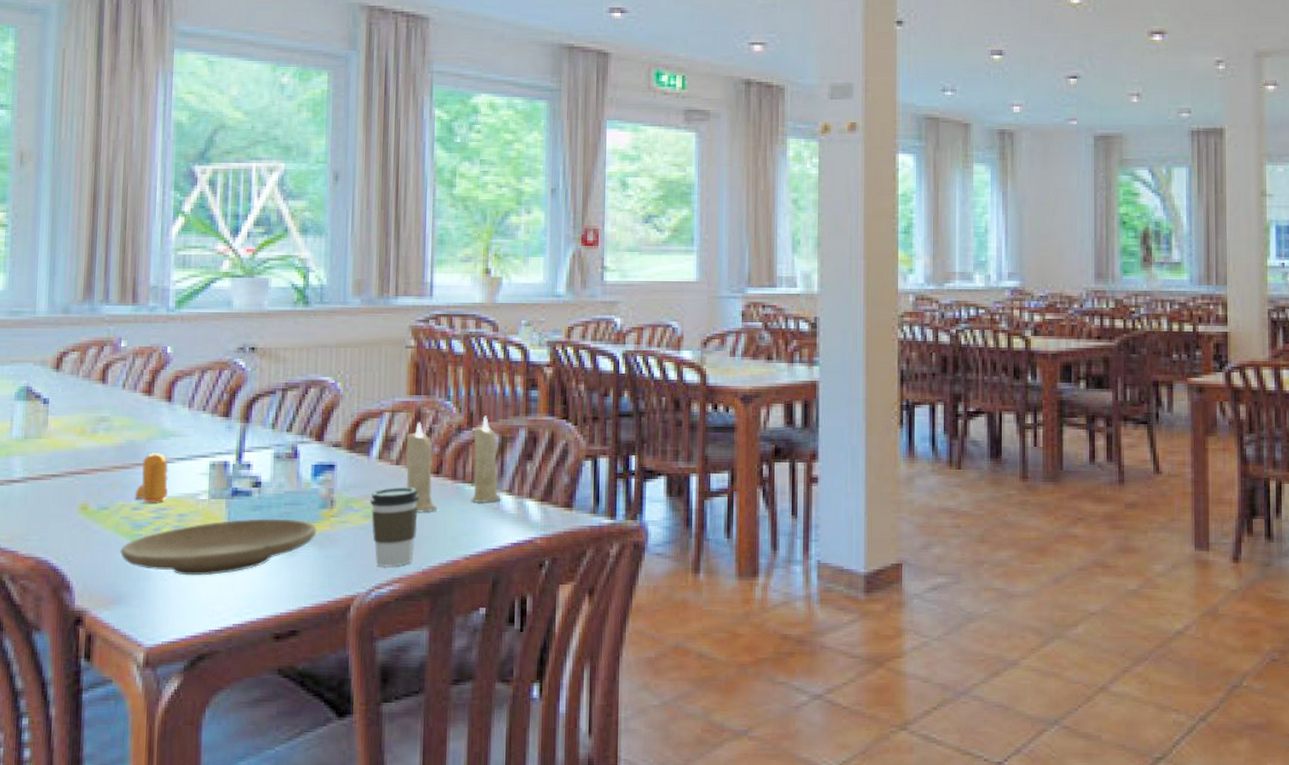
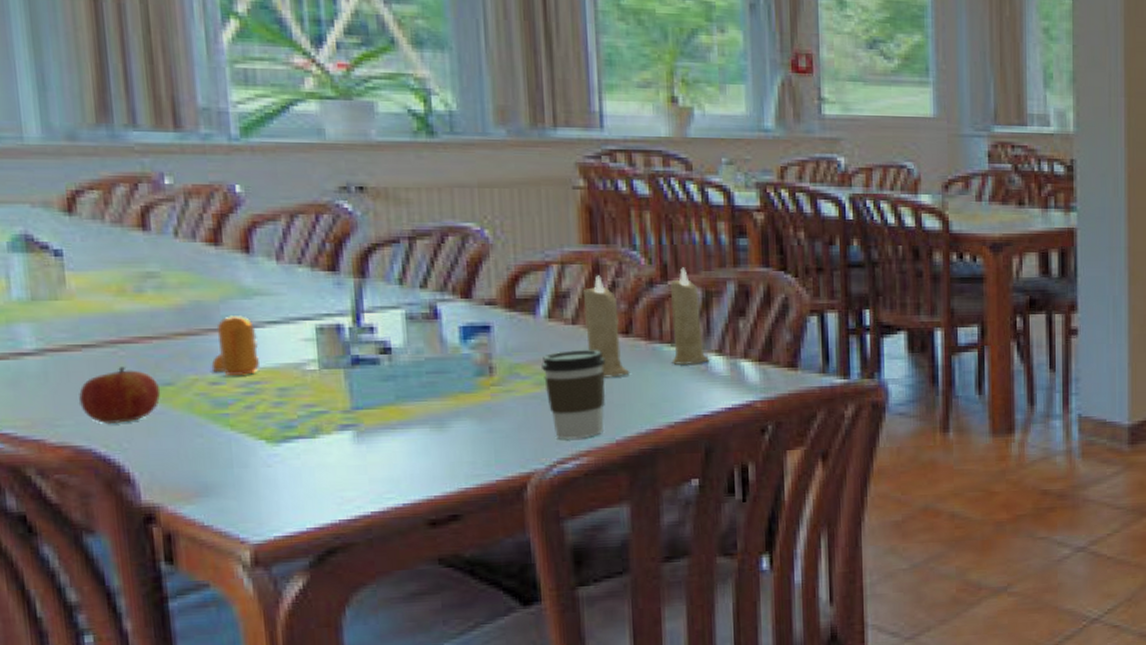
fruit: none [44,493,99,540] -> present [79,367,161,425]
plate: present [120,518,317,576] -> none [199,389,474,460]

